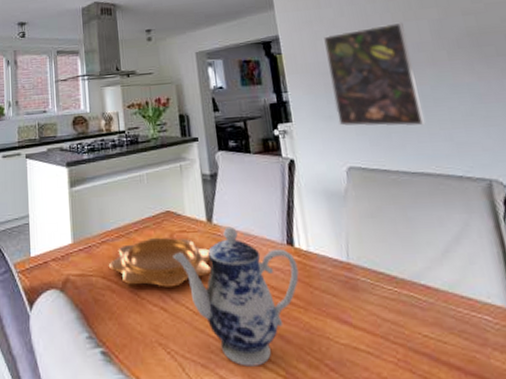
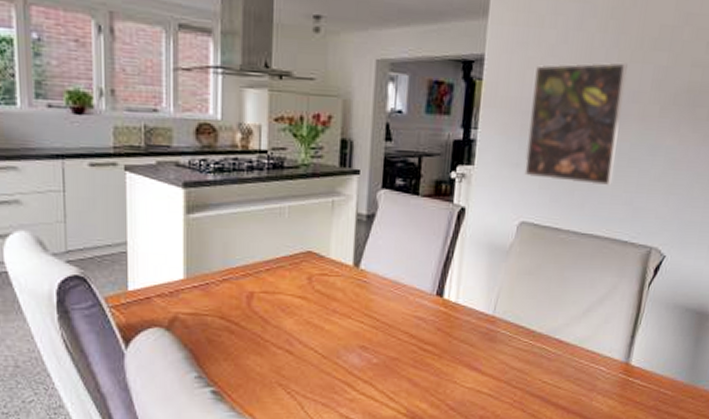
decorative bowl: present [109,237,212,287] -> none [230,278,351,331]
teapot: present [172,226,299,367] -> none [307,273,442,406]

